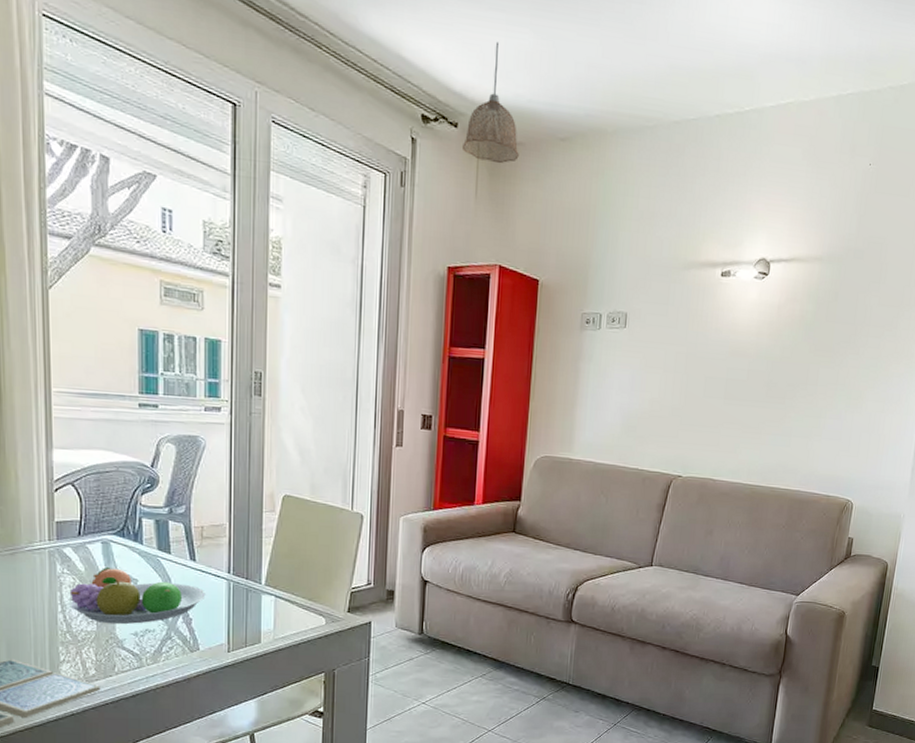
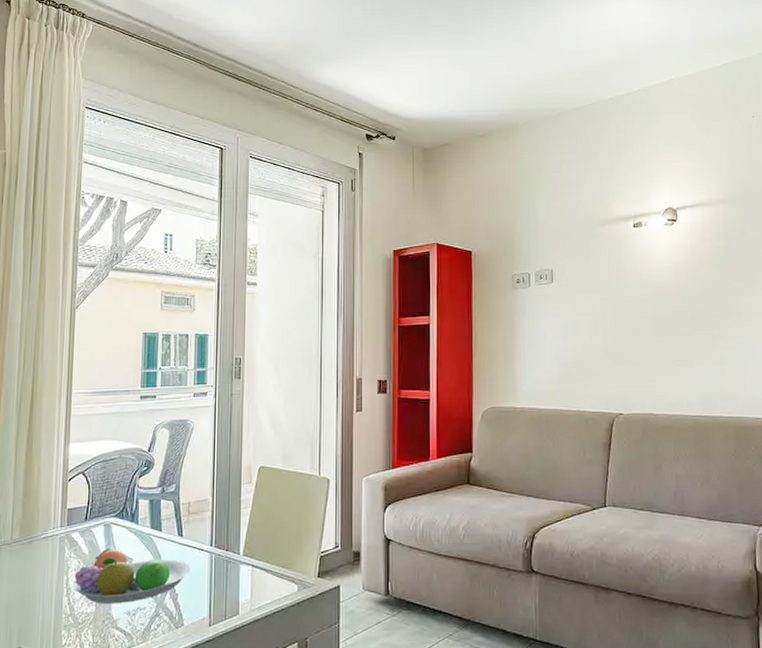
pendant lamp: present [463,41,519,164] -> none [400,72,447,163]

